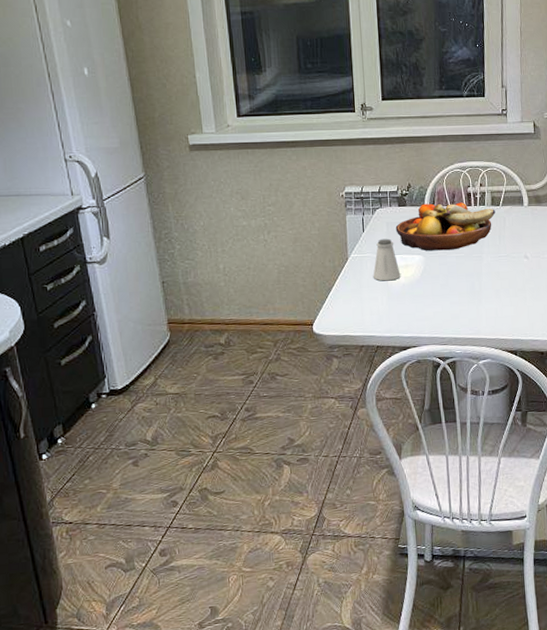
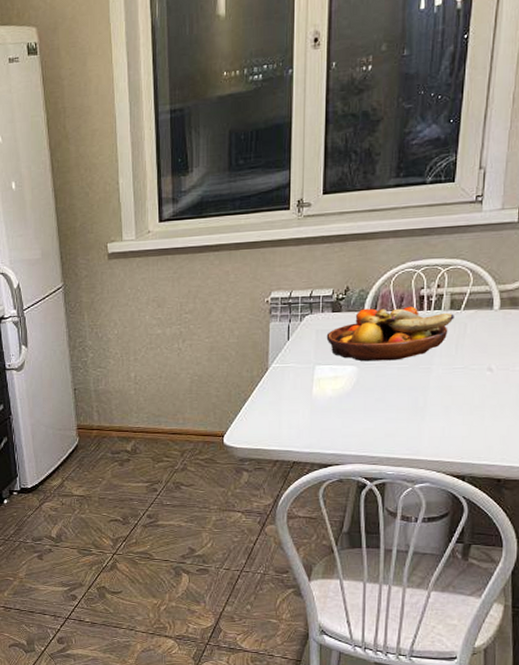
saltshaker: present [373,238,401,281] -> none [295,347,328,393]

